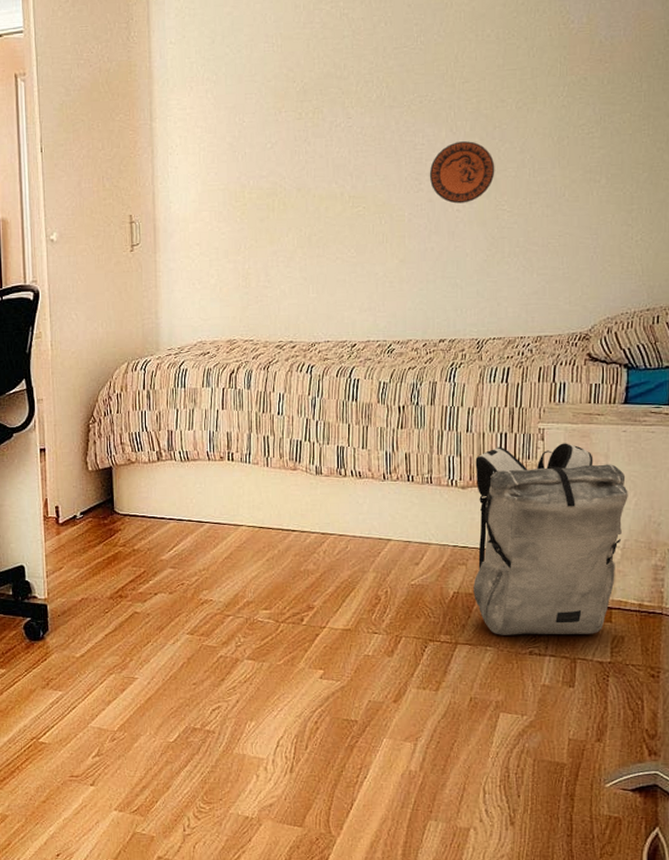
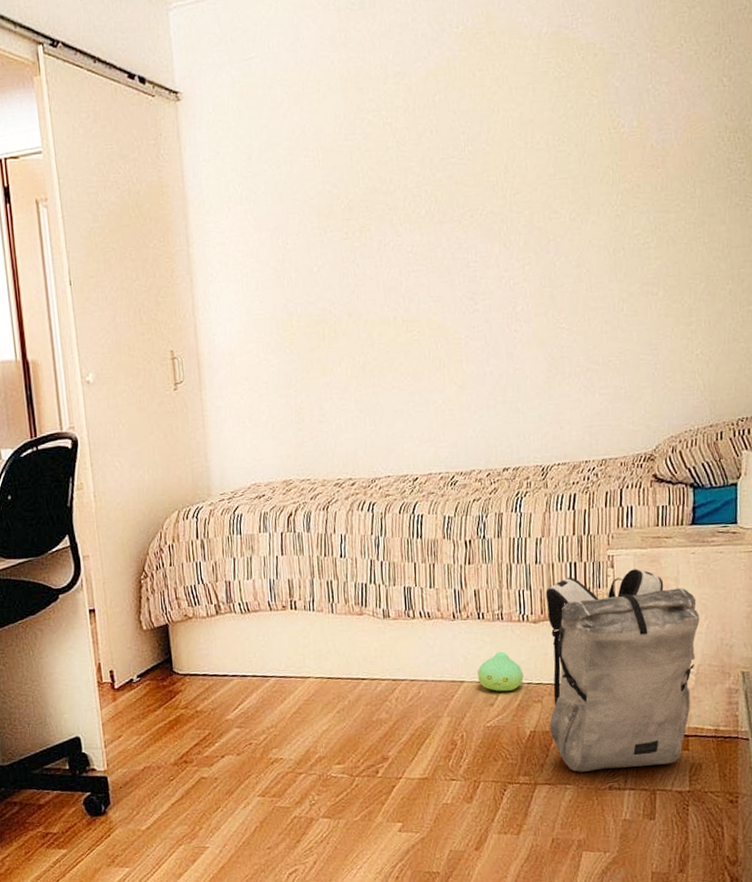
plush toy: none [405,513,449,553] -> present [478,651,524,692]
decorative plate: present [429,141,495,204] -> none [484,256,552,324]

